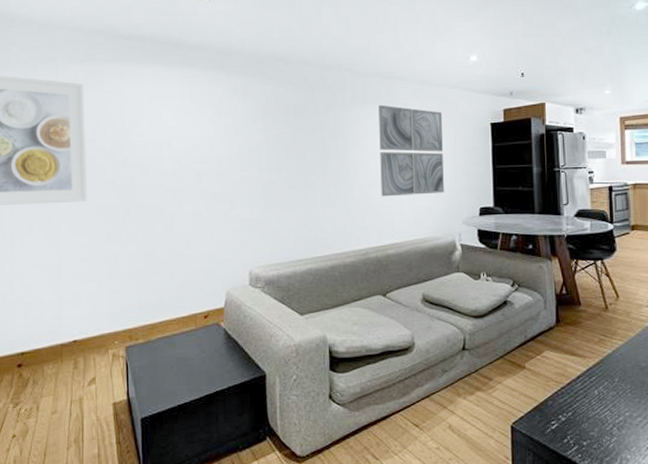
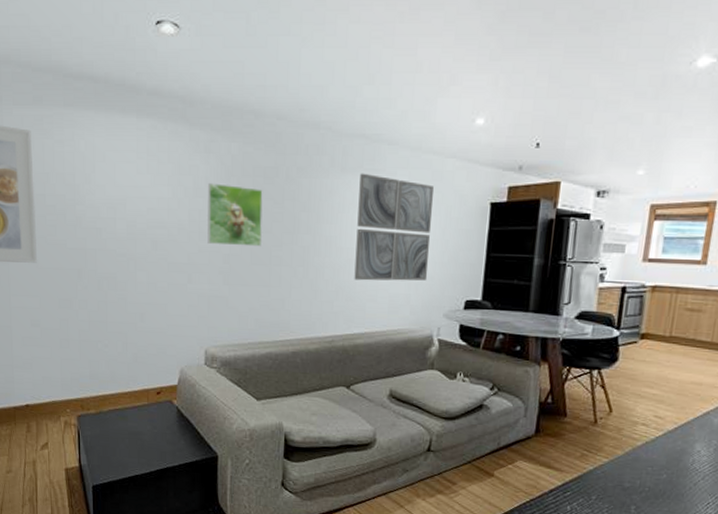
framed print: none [246,120,296,174] -> present [207,183,263,247]

